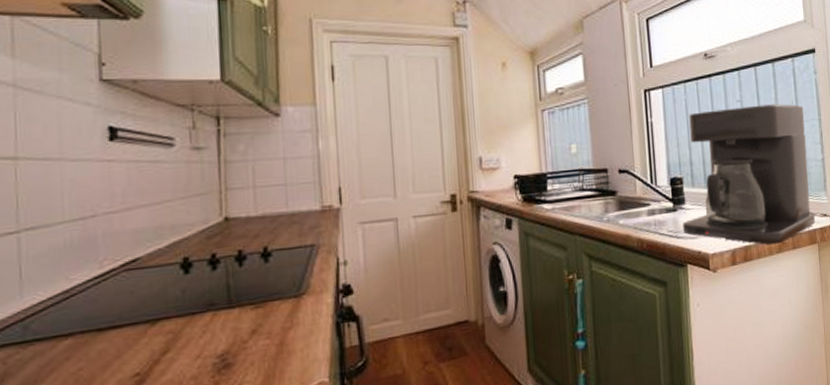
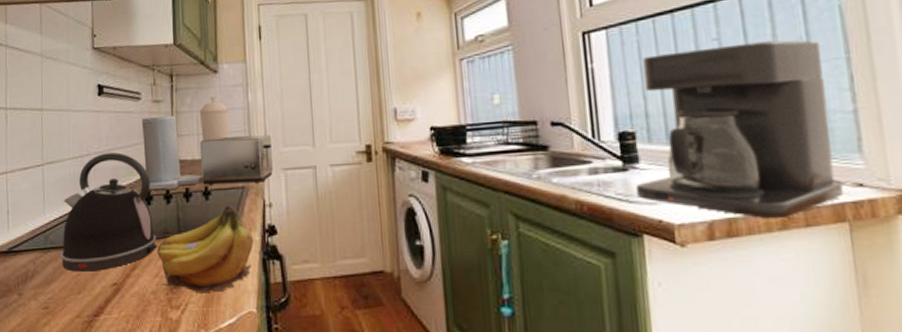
kettle: none [48,212,200,367] -> present [60,152,158,272]
paper towel: none [175,166,262,256] -> present [141,116,204,191]
fruit: none [198,266,325,371] -> present [157,205,253,294]
canister: none [256,143,295,196] -> present [199,97,230,142]
toaster: none [256,186,348,246] -> present [199,135,273,185]

